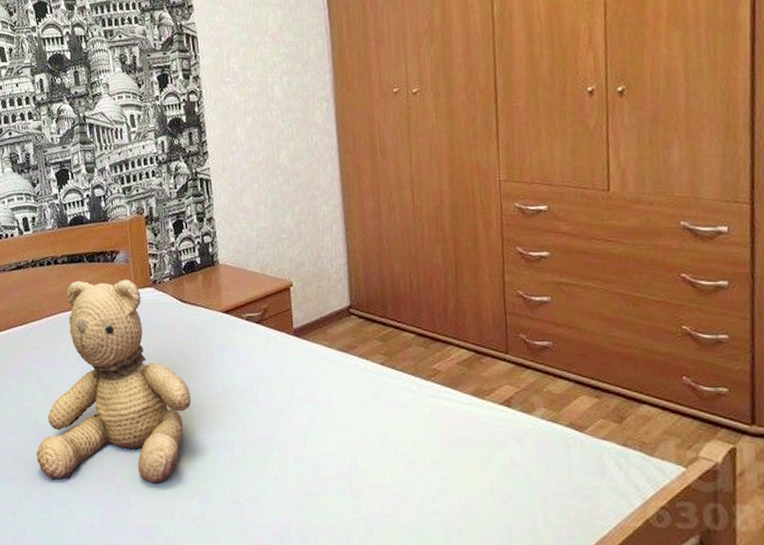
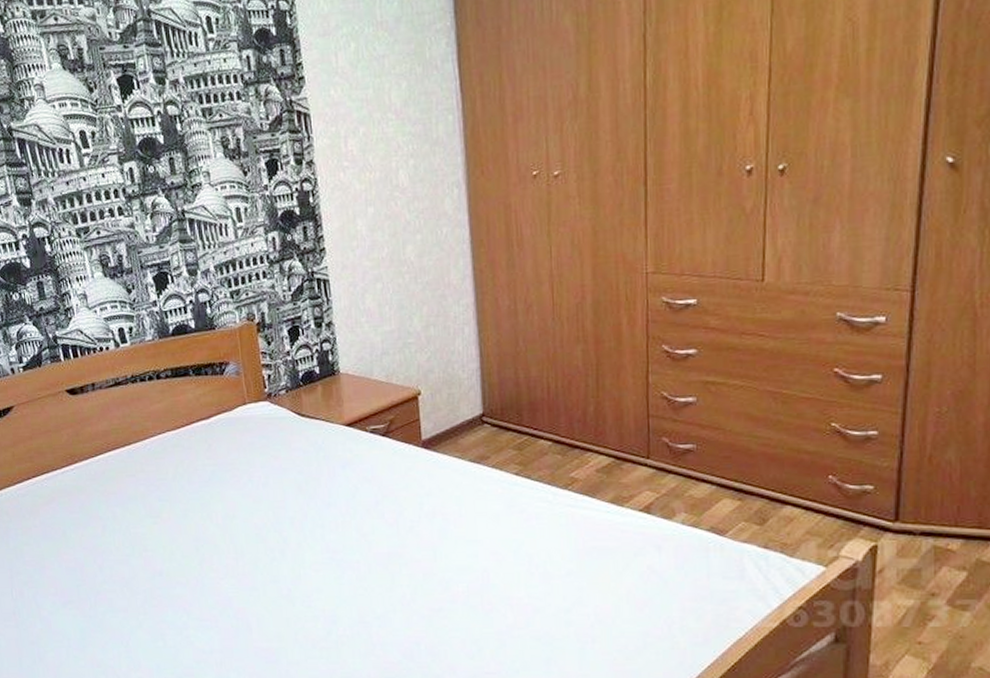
teddy bear: present [36,279,192,485] -> none [147,393,313,609]

